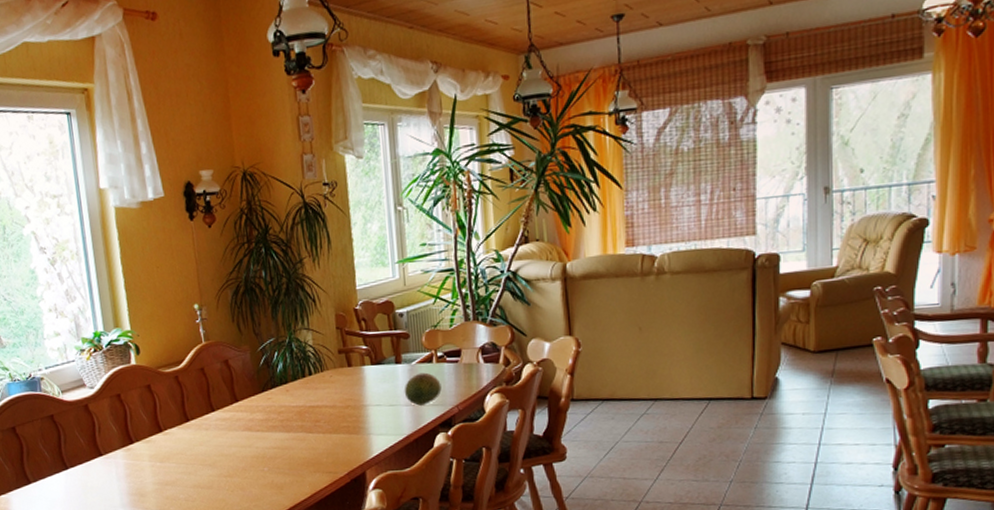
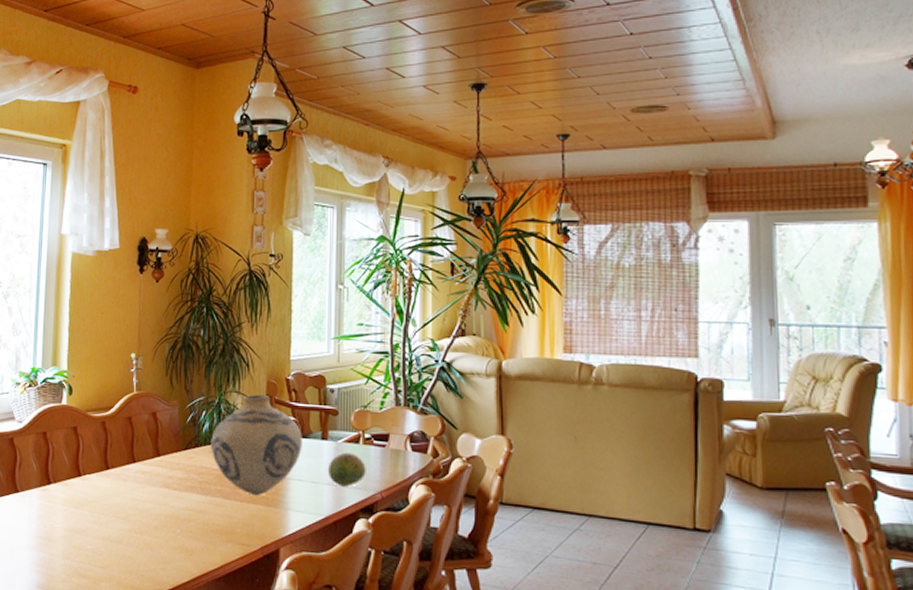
vase: none [286,327,378,426] -> present [211,394,302,496]

